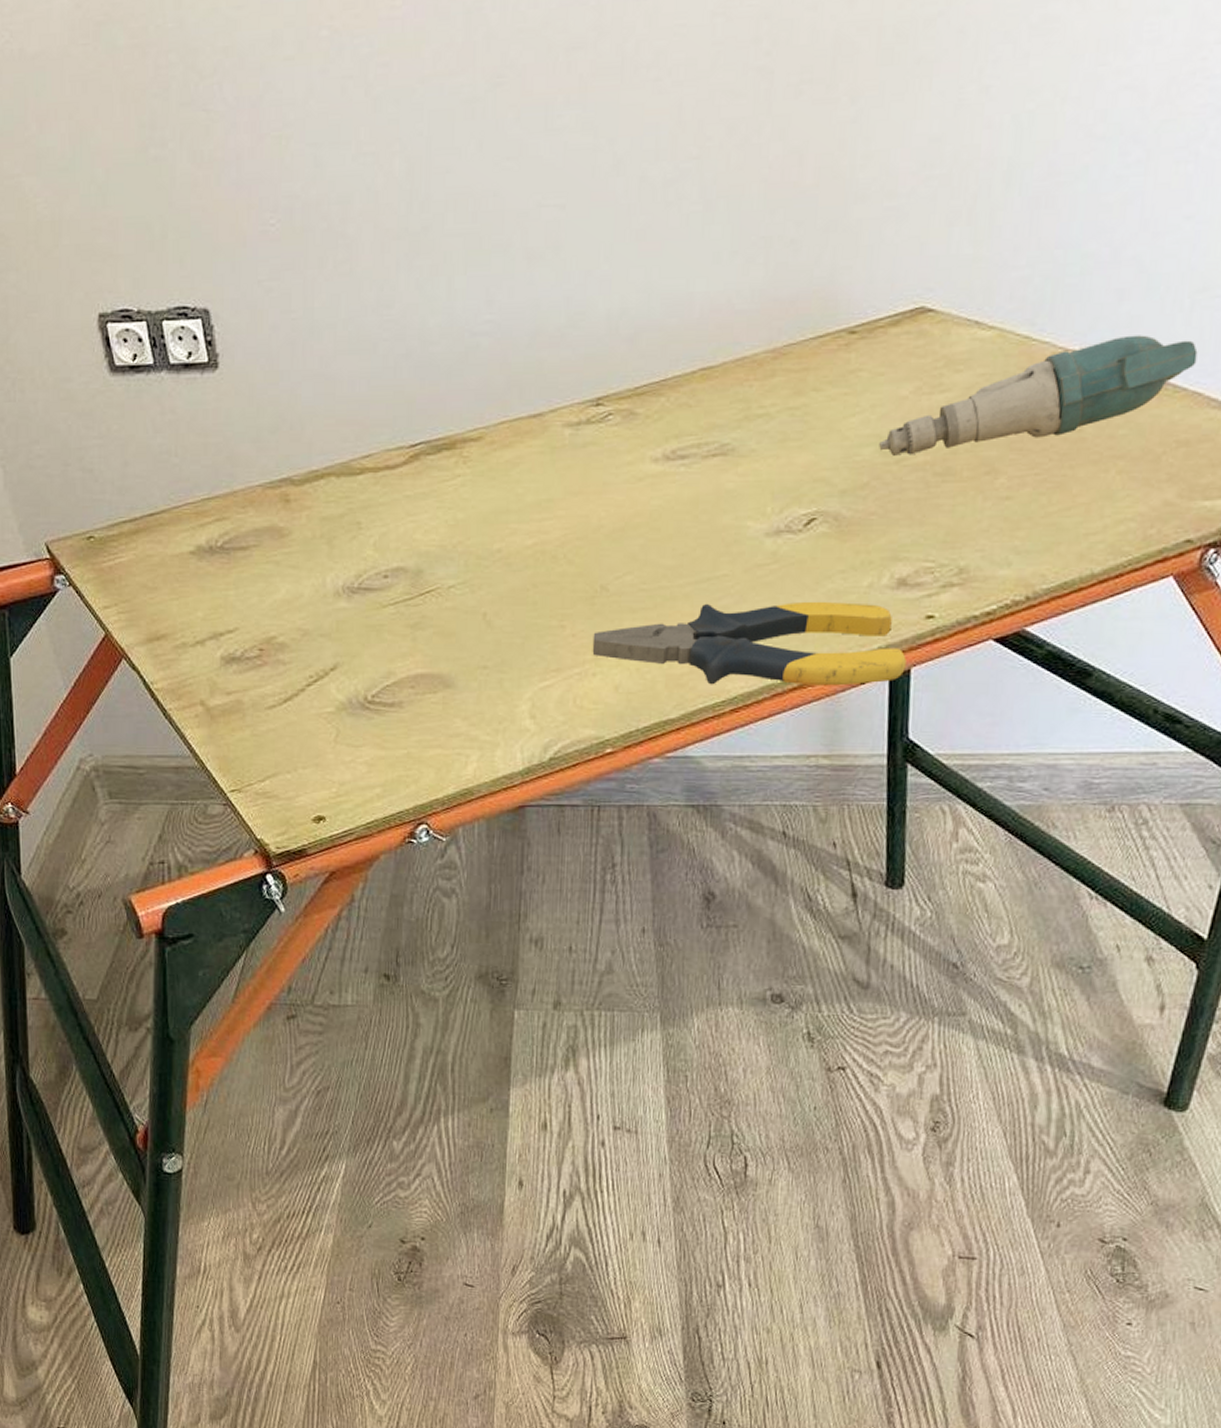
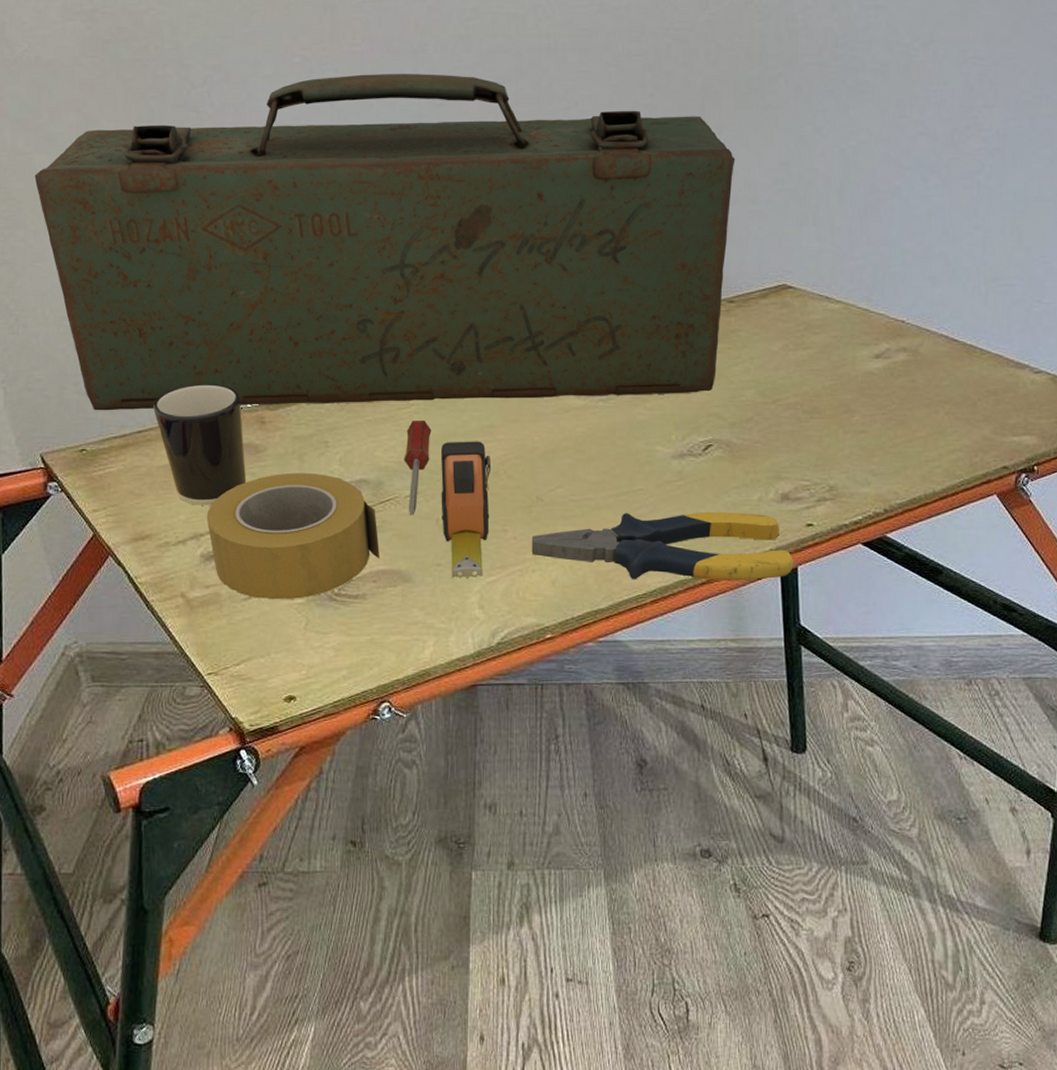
toolbox: none [24,41,872,491] -> present [34,74,736,411]
mug: none [165,456,270,600] -> present [153,384,247,506]
adhesive tape: none [226,560,418,708] -> present [206,472,379,600]
screwdriver: none [447,495,480,610] -> present [404,421,432,516]
tape measure: none [489,518,549,683] -> present [441,441,492,578]
power drill: present [879,335,1198,456] -> none [758,311,995,397]

